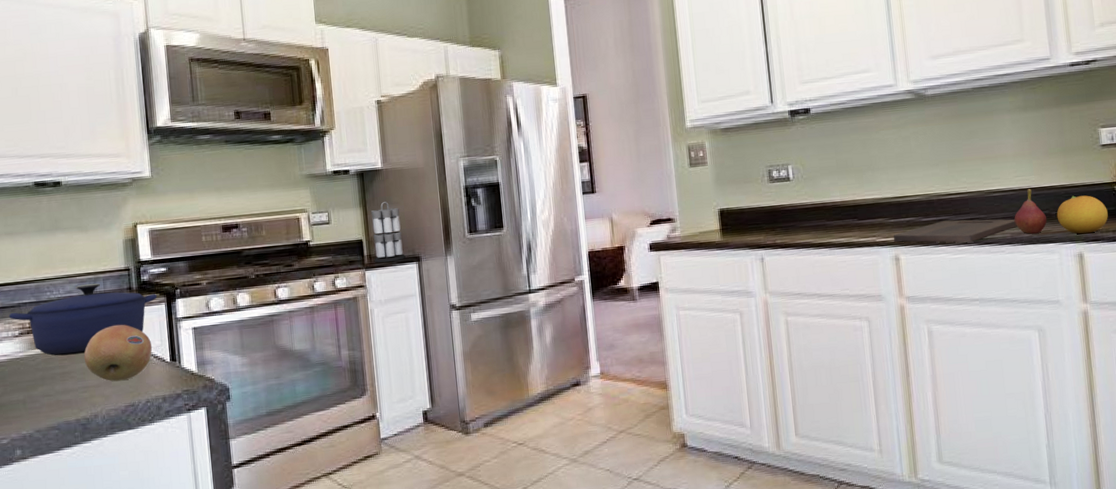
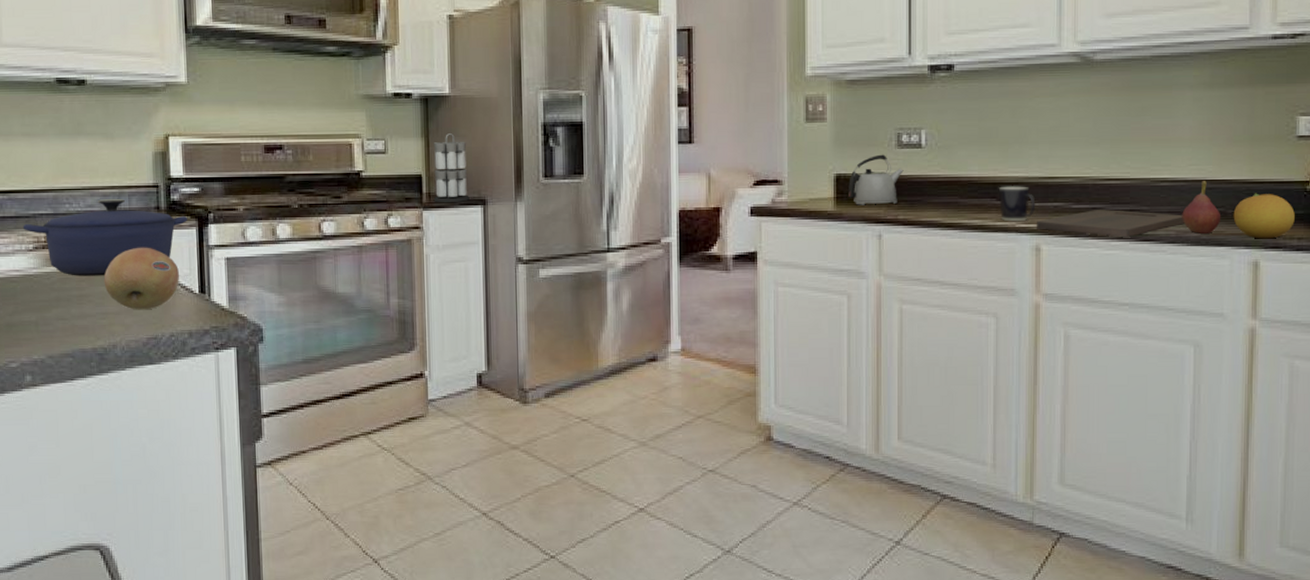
kettle: none [731,189,777,234] -> present [849,154,904,205]
mug: none [858,206,891,238] -> present [998,186,1036,222]

